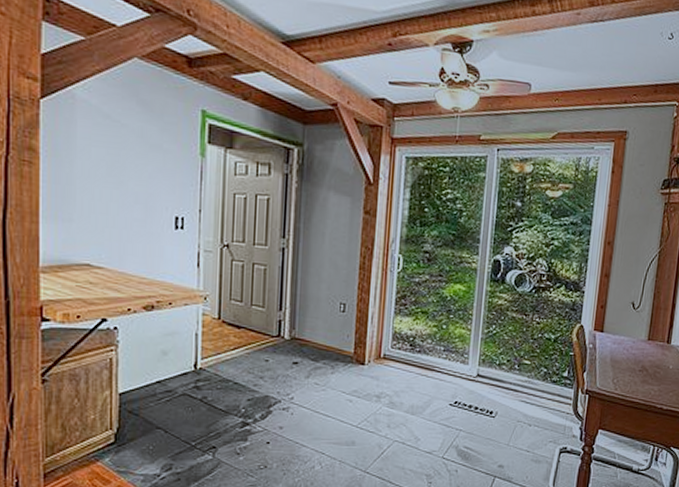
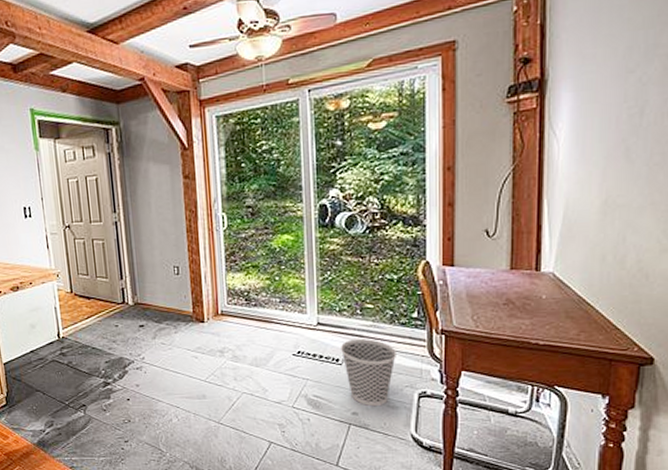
wastebasket: none [495,393,545,460] -> present [340,339,396,407]

